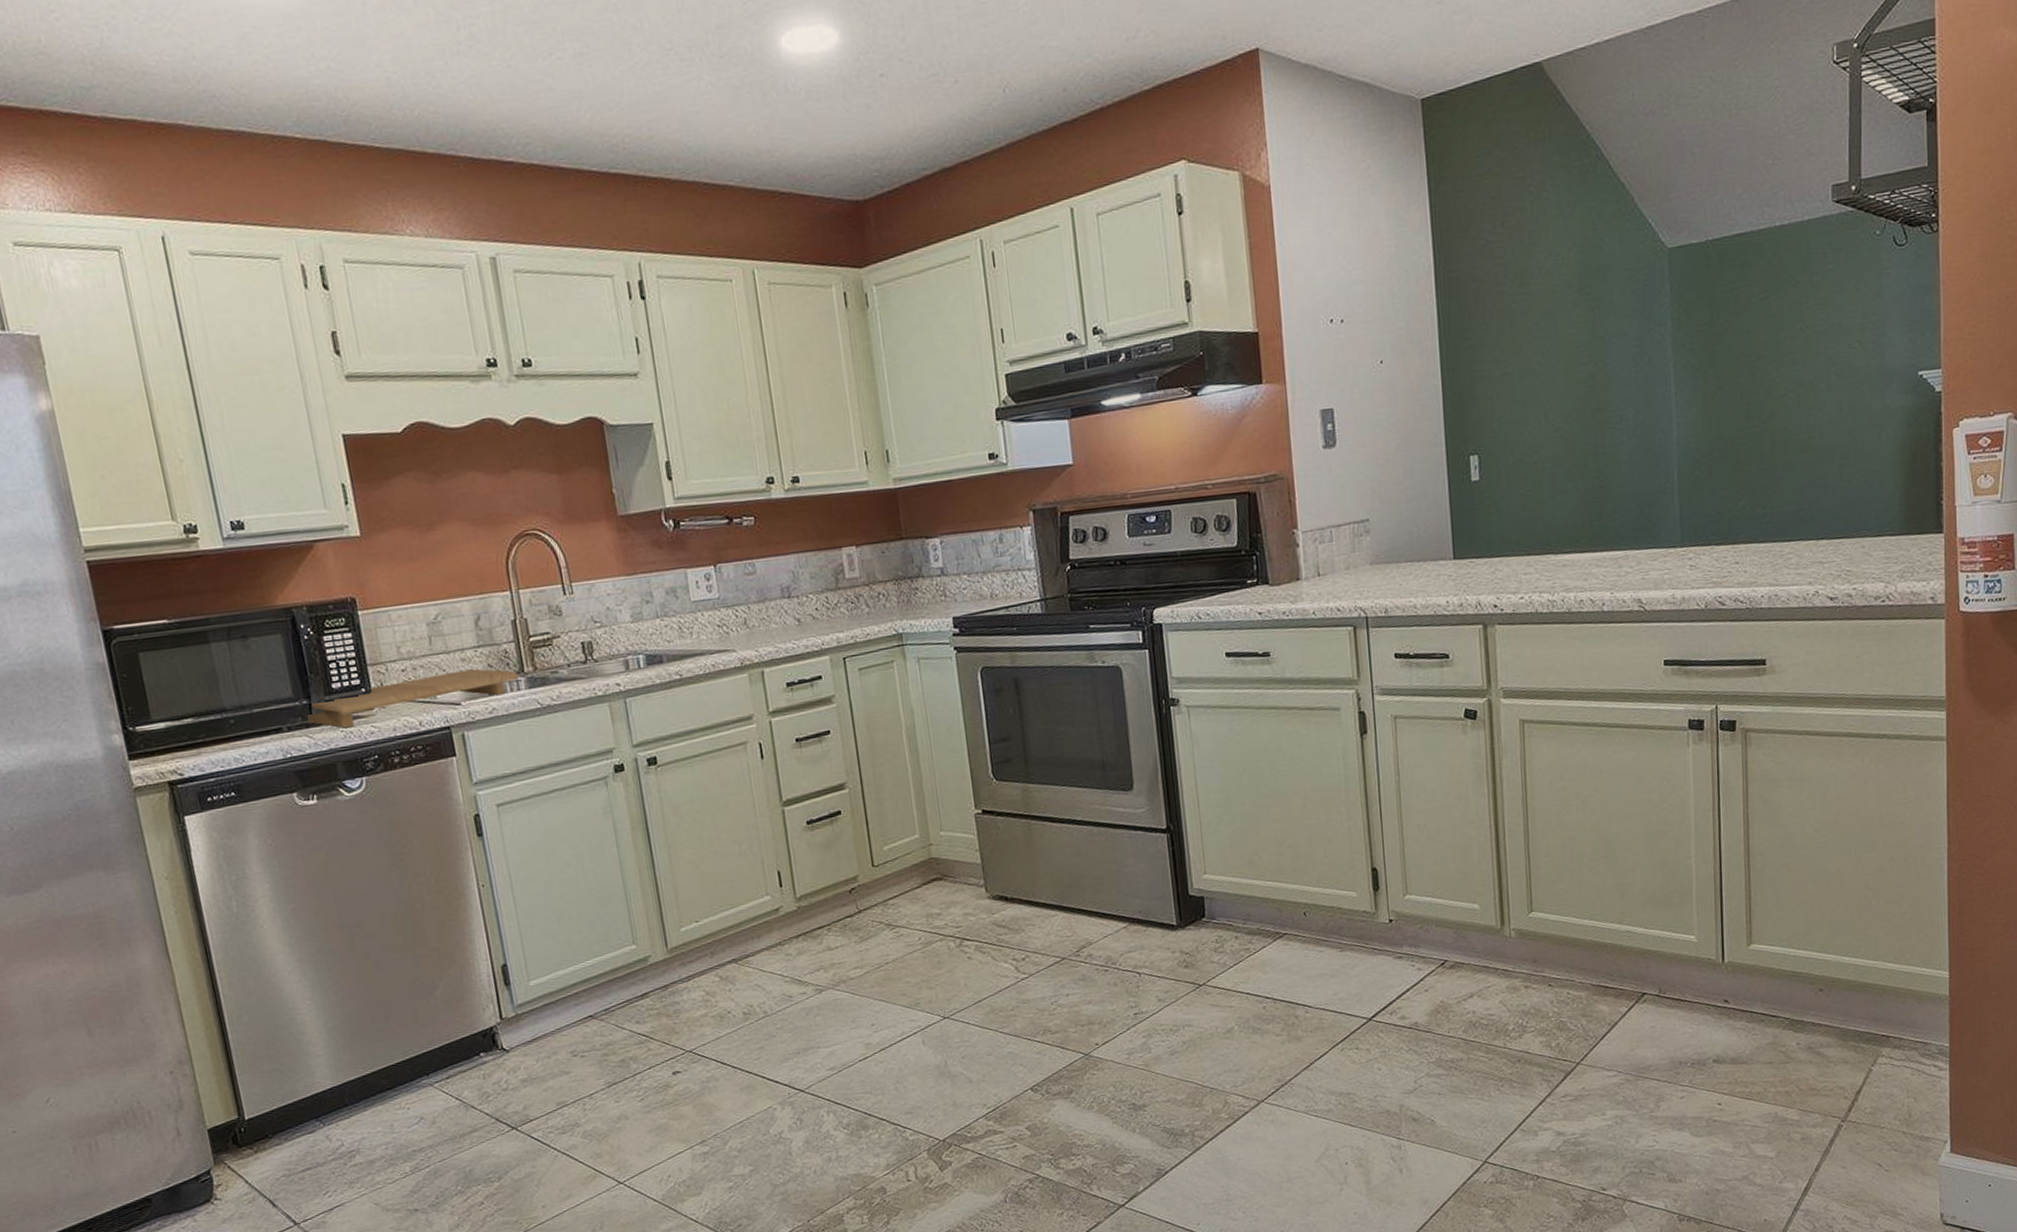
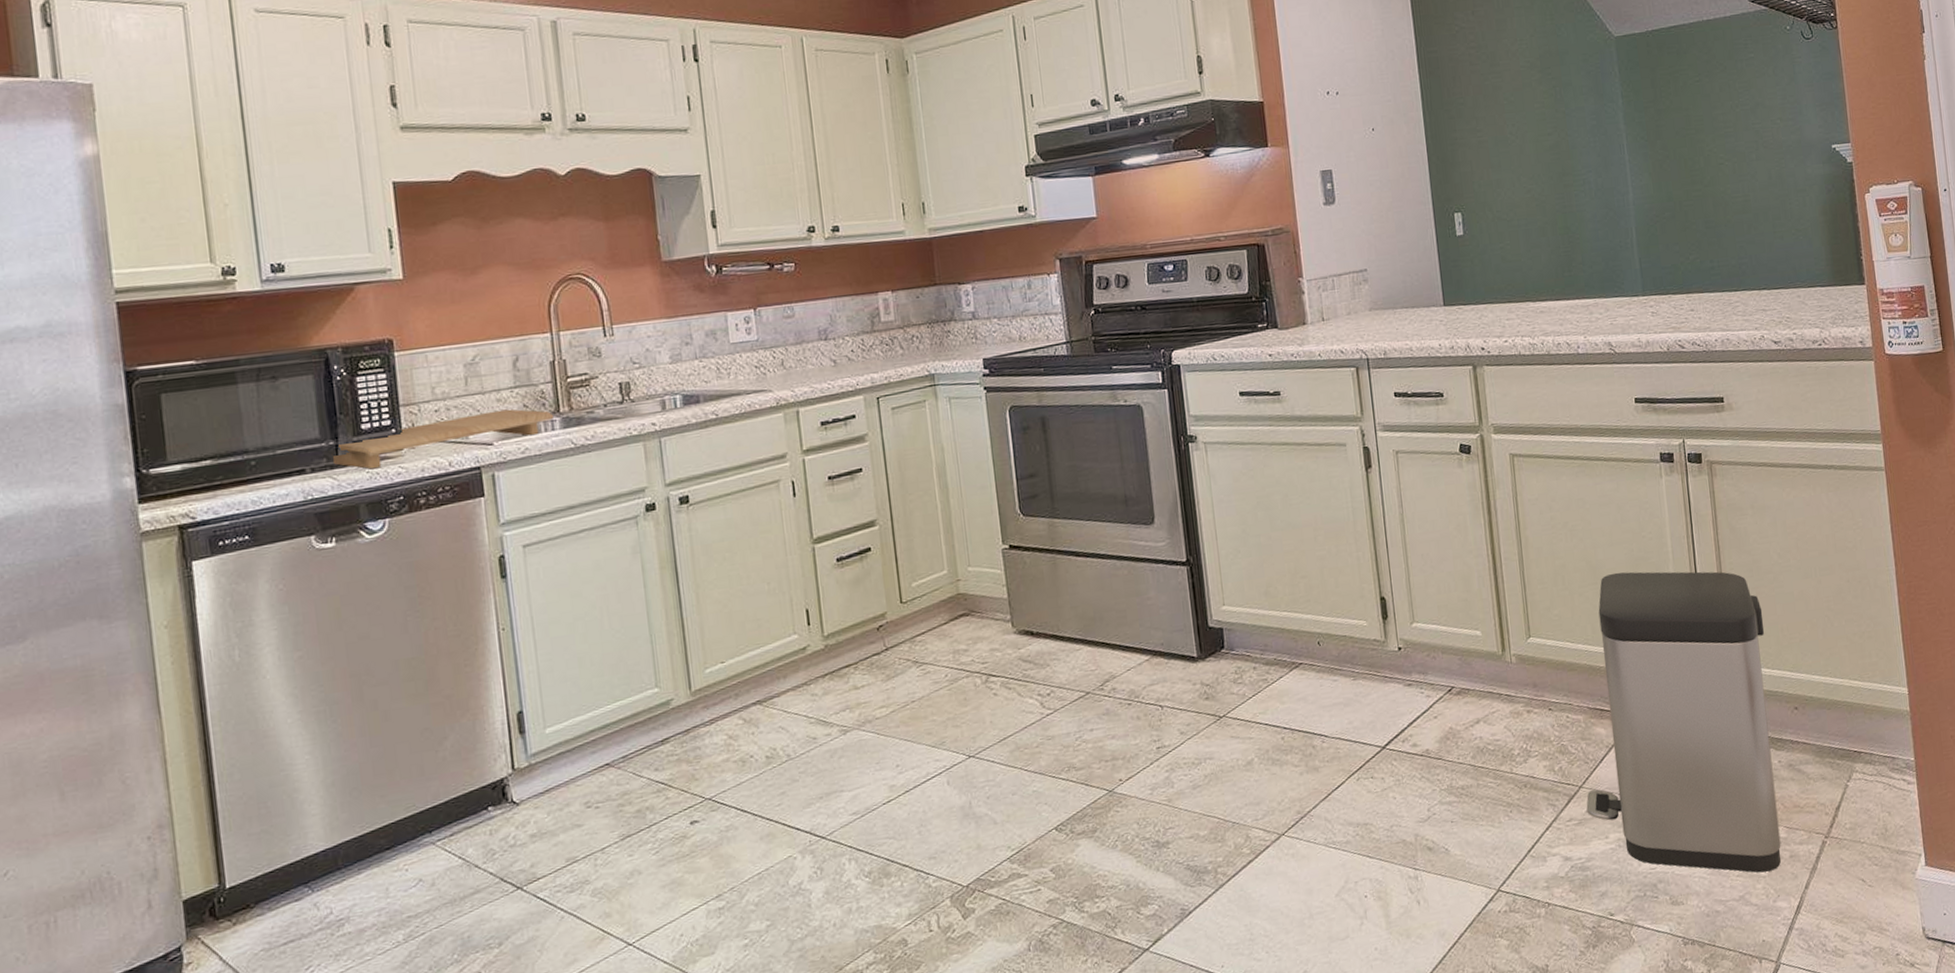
pedal bin: none [1583,845,1793,1154] -> present [1586,571,1781,873]

